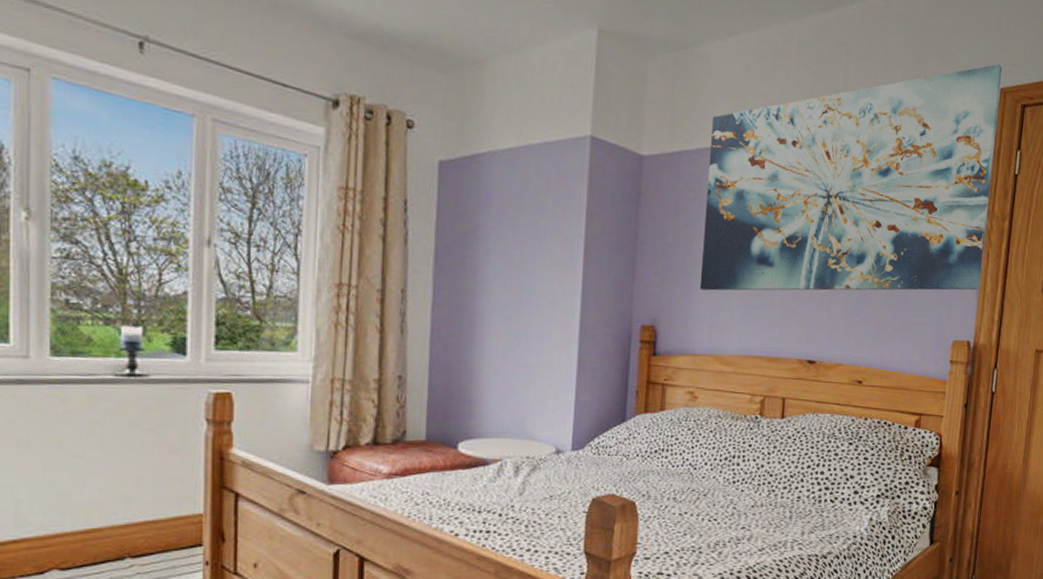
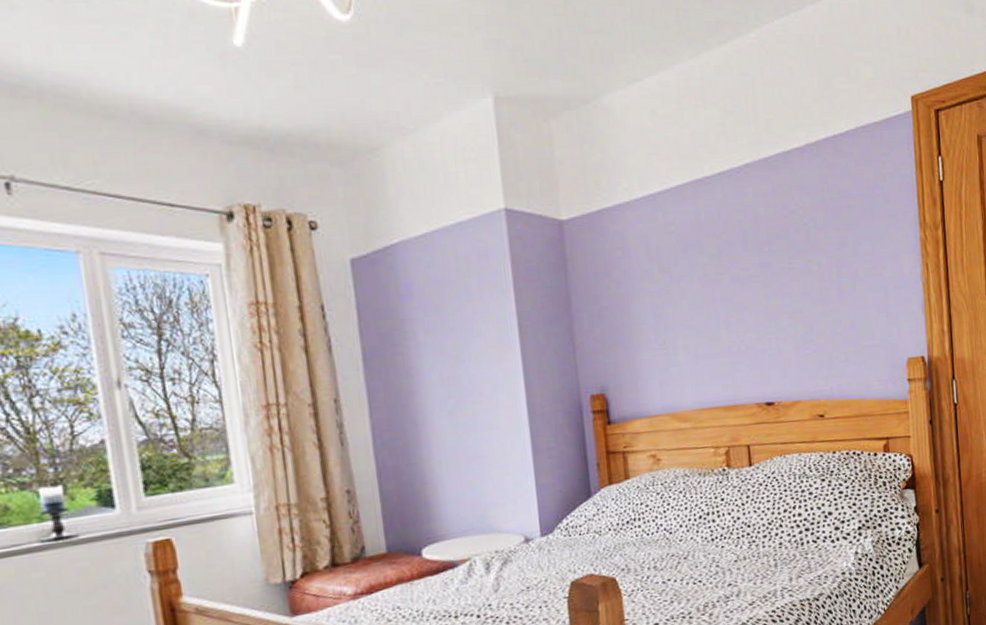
wall art: present [699,63,1003,291] -> none [627,72,925,349]

